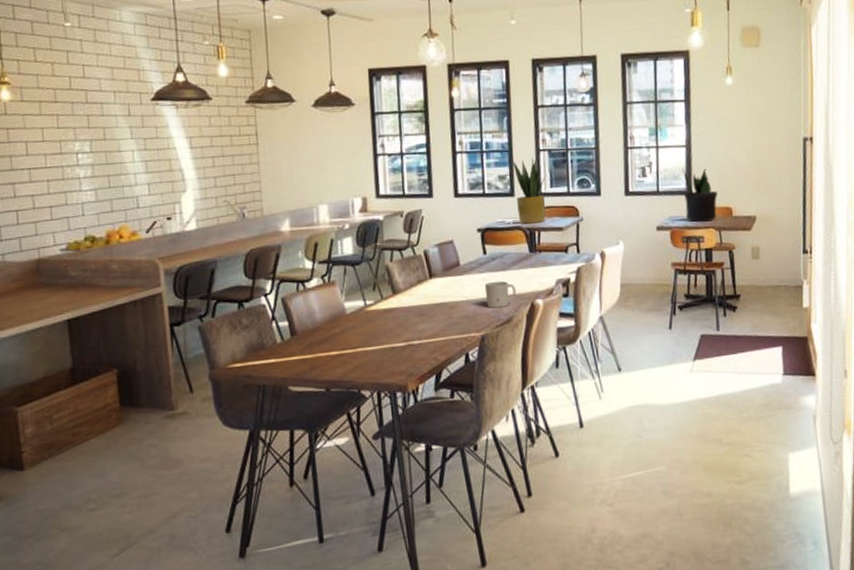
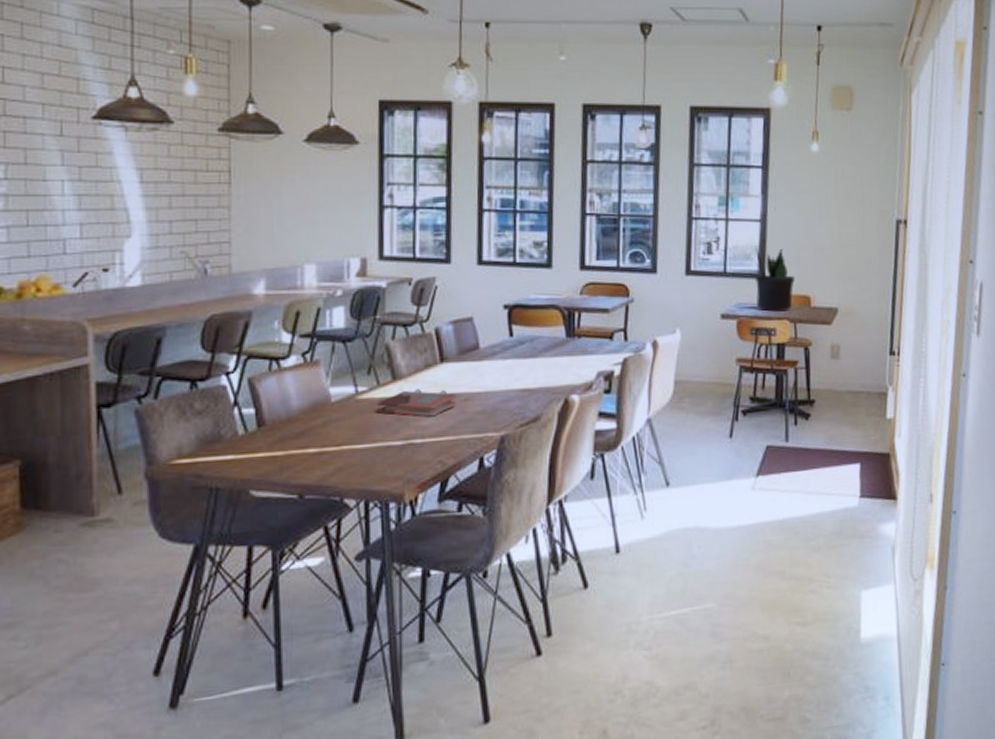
phonebook: none [382,300,444,323] -> present [377,389,456,417]
mug: present [484,281,517,308] -> none [508,370,548,403]
planter: present [512,156,546,224] -> none [551,221,592,303]

